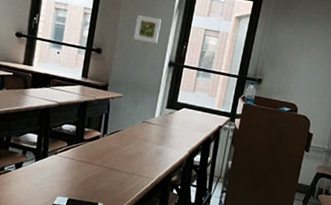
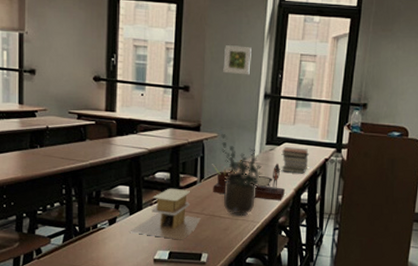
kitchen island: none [33,140,100,189] -> present [130,188,201,240]
desk organizer: none [113,120,180,161] -> present [211,160,285,201]
potted plant: none [122,95,161,172] -> present [221,134,262,216]
book stack: none [178,112,206,138] -> present [281,147,310,174]

